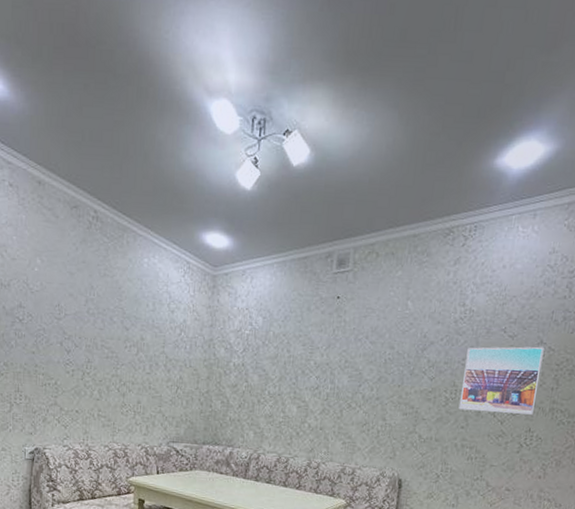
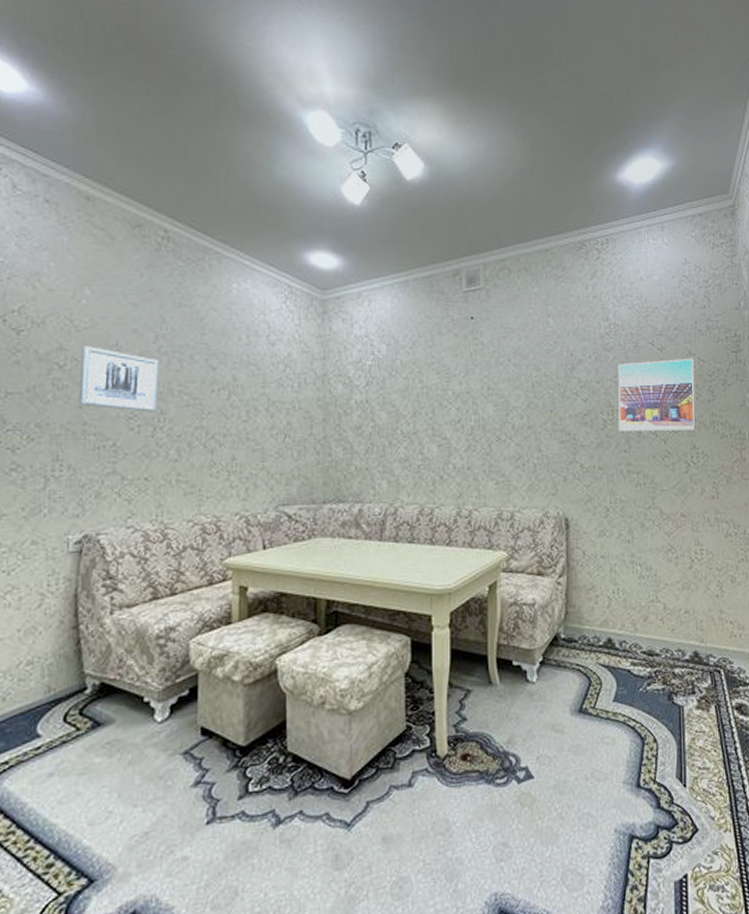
wall art: none [32,305,88,361] -> present [78,346,159,412]

